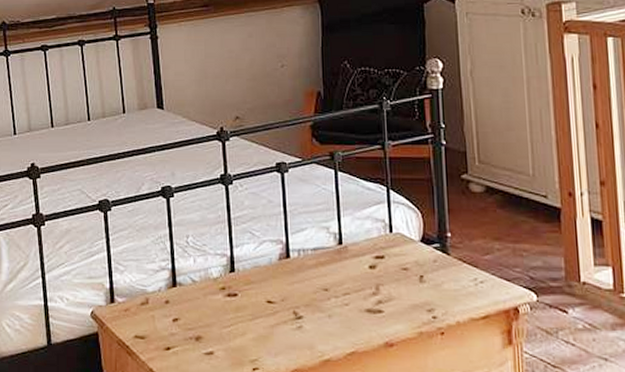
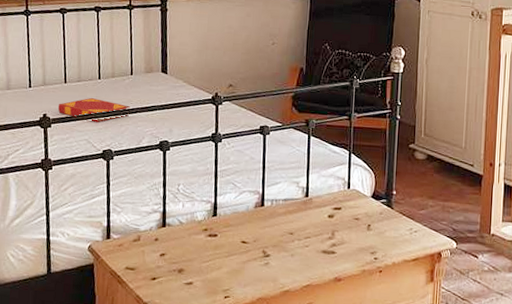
hardback book: none [46,141,126,169] -> present [57,97,130,122]

